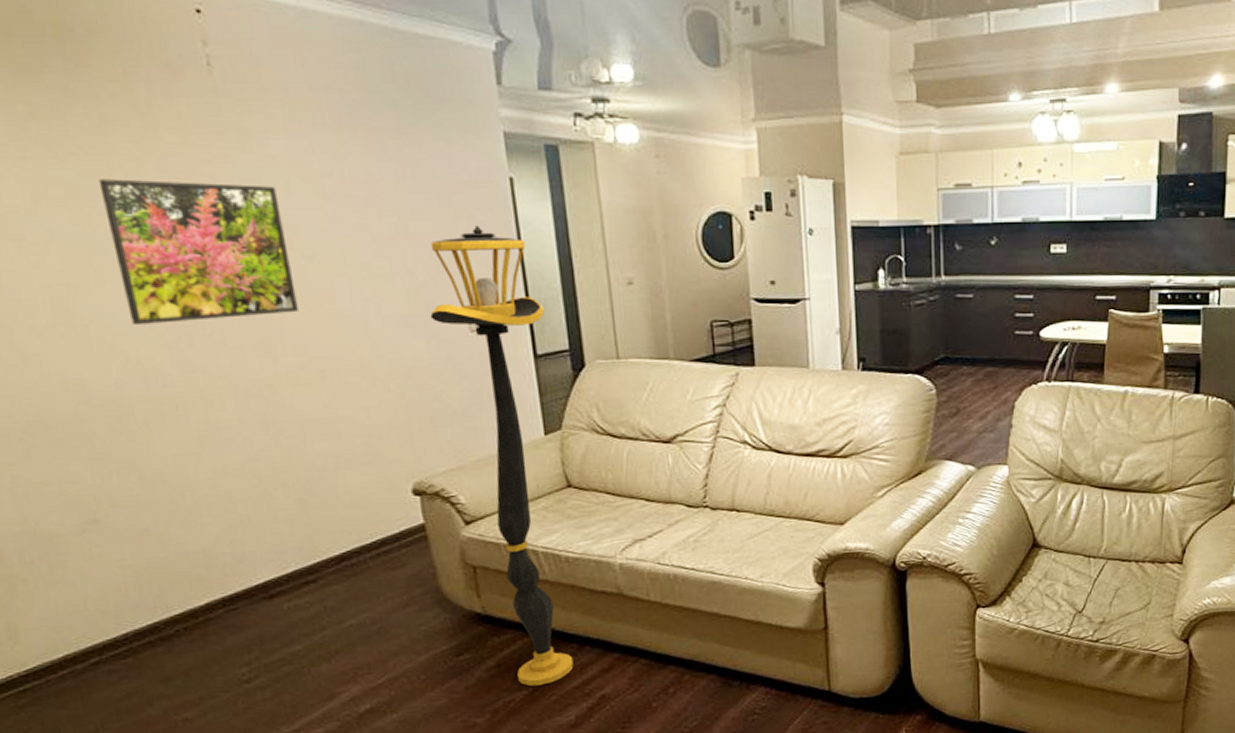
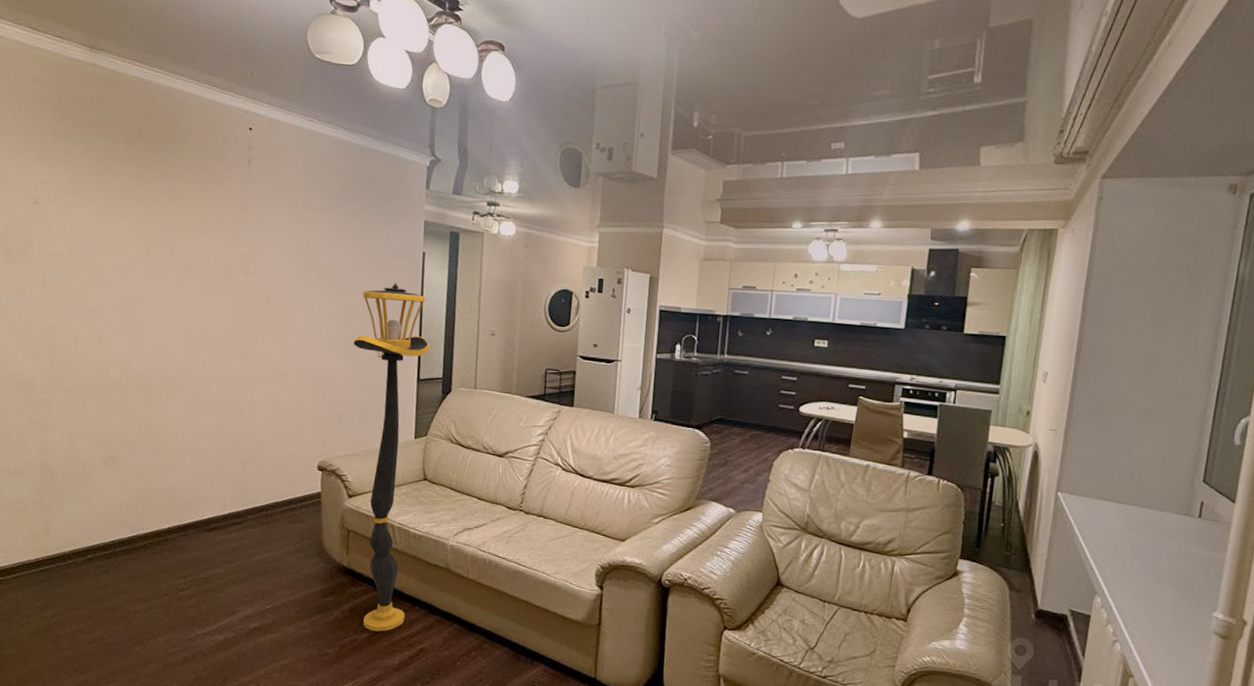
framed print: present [98,179,299,324] -> none [166,230,273,330]

